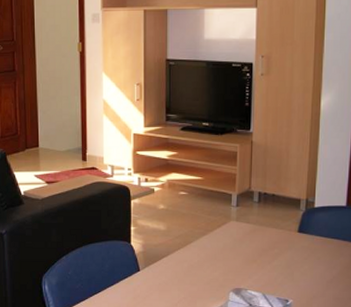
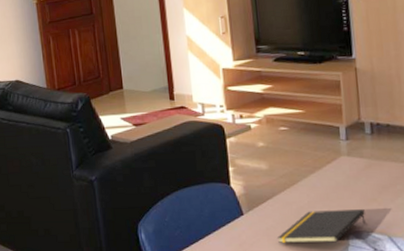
notepad: none [167,269,245,298] -> present [276,209,366,243]

